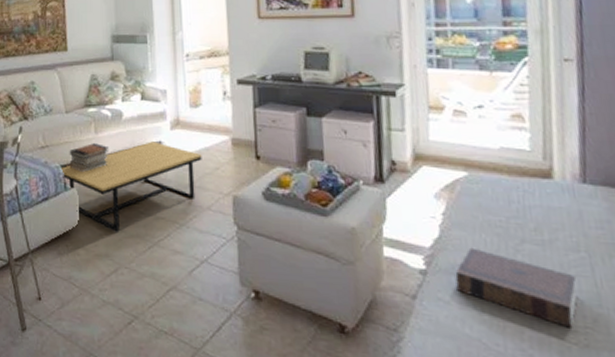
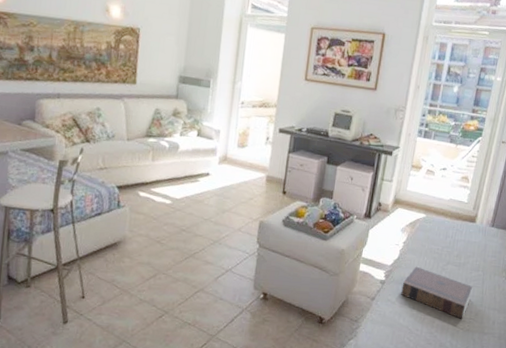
coffee table: present [61,142,202,232] -> none [116,172,241,245]
book stack: present [69,143,109,173] -> none [125,169,163,194]

